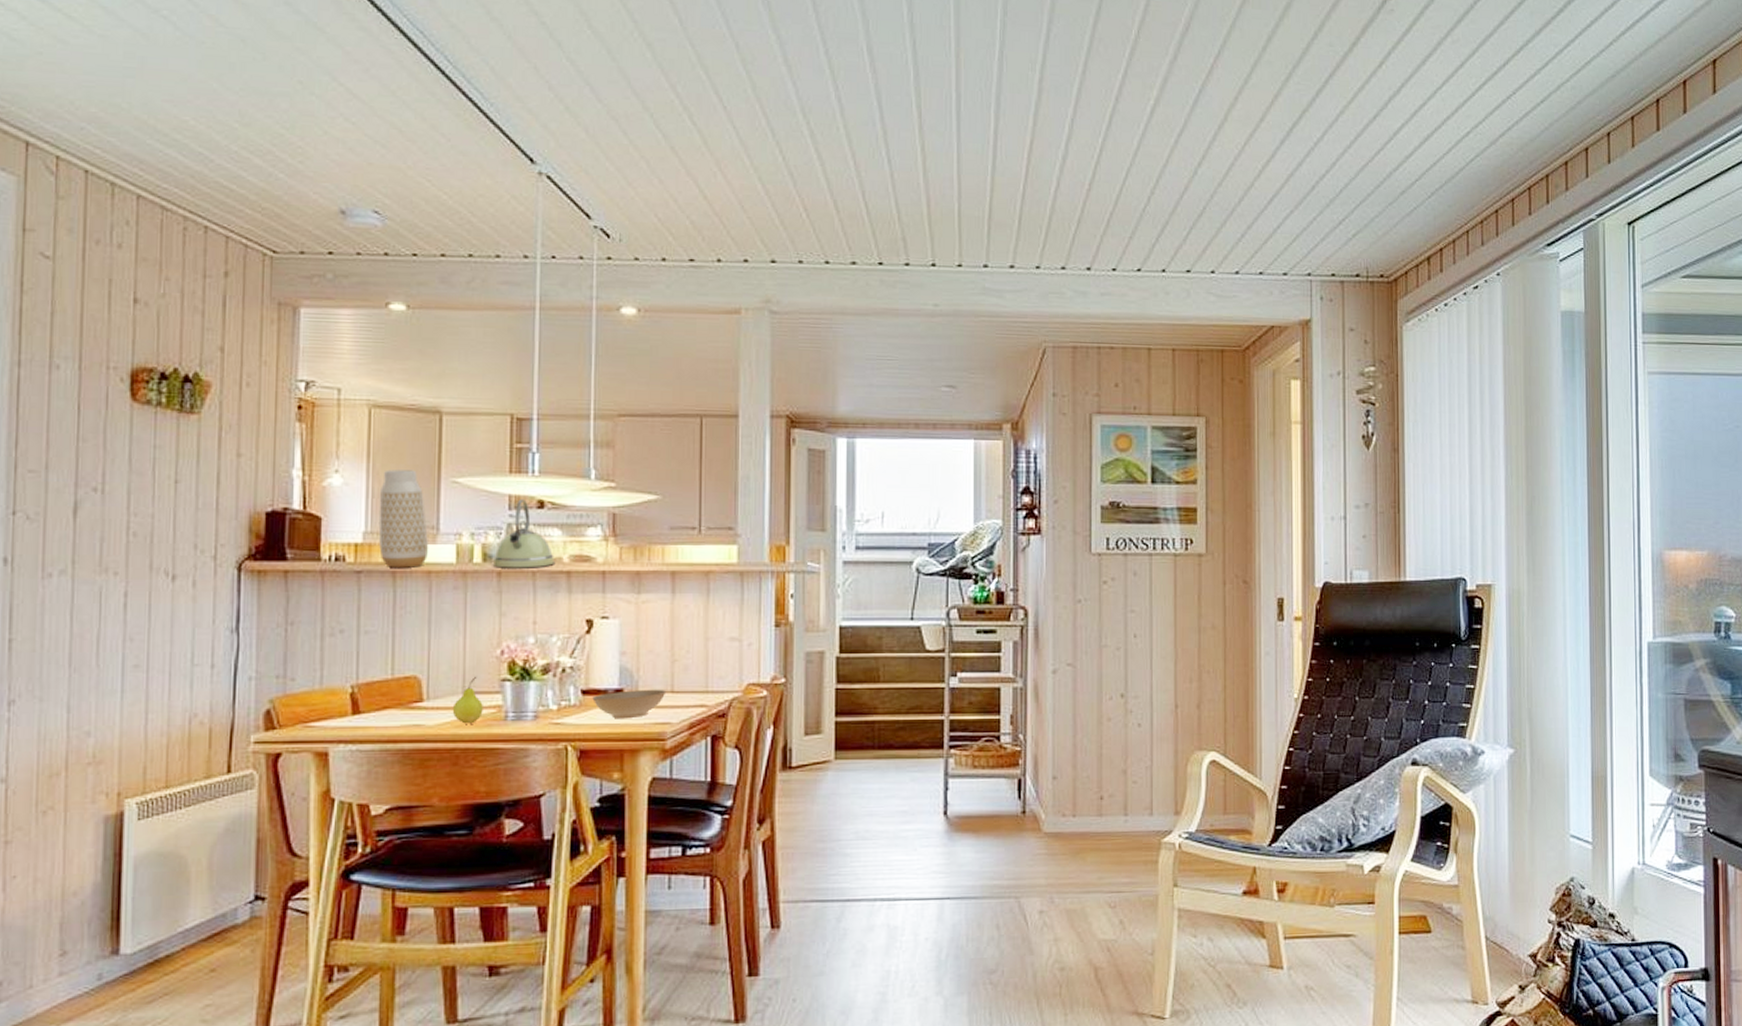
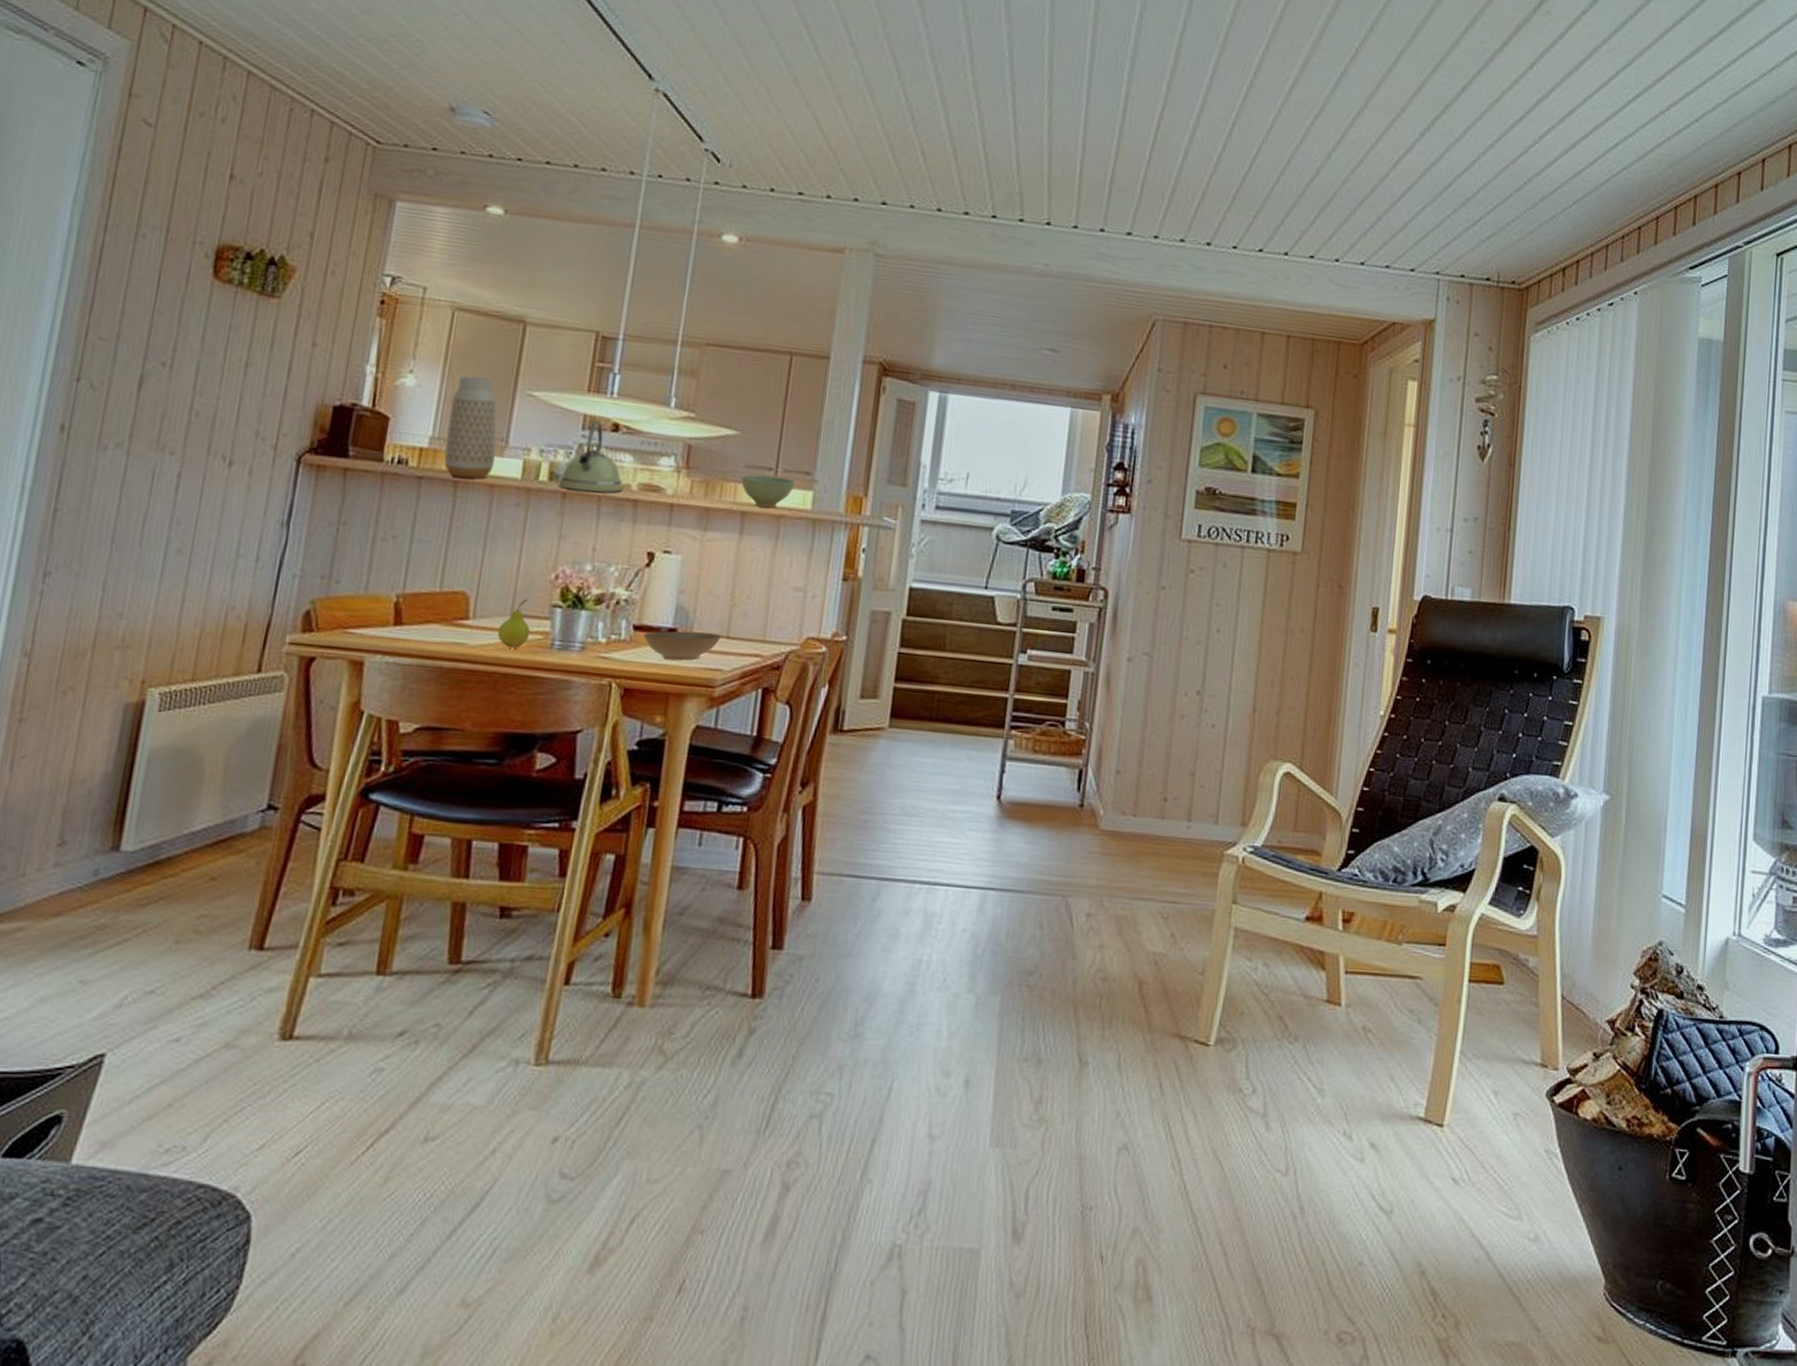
bowl: none [666,534,720,565] -> present [740,474,796,508]

